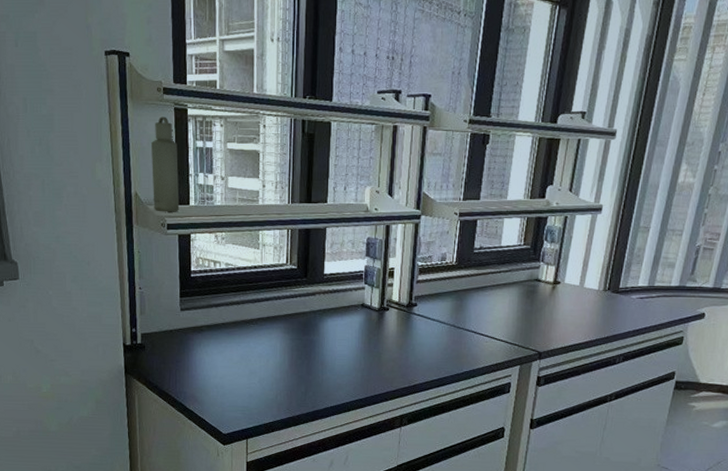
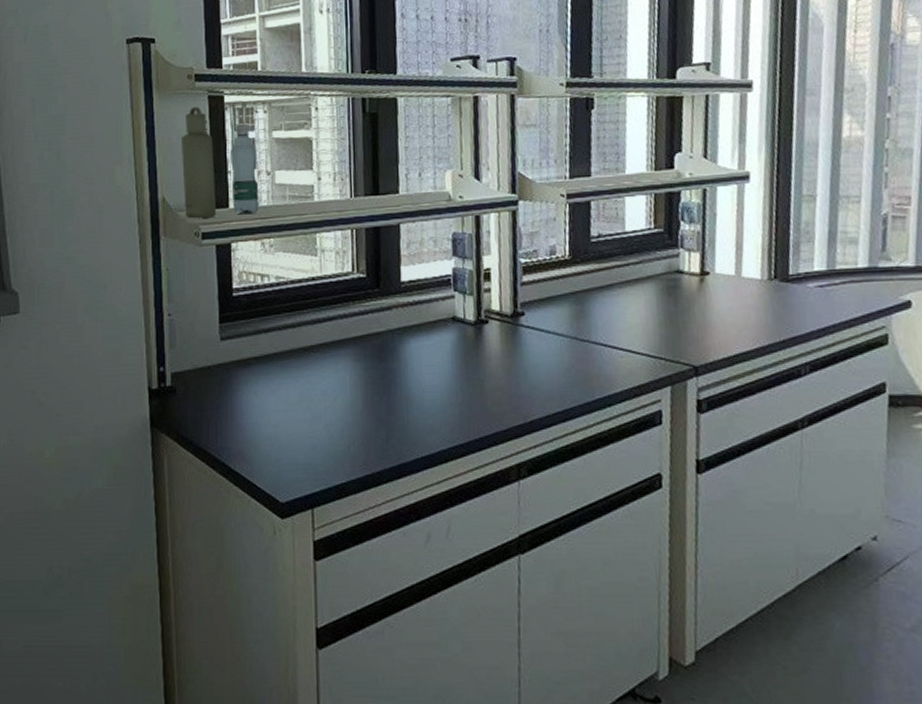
bottle: none [192,135,214,212] -> present [231,124,258,215]

